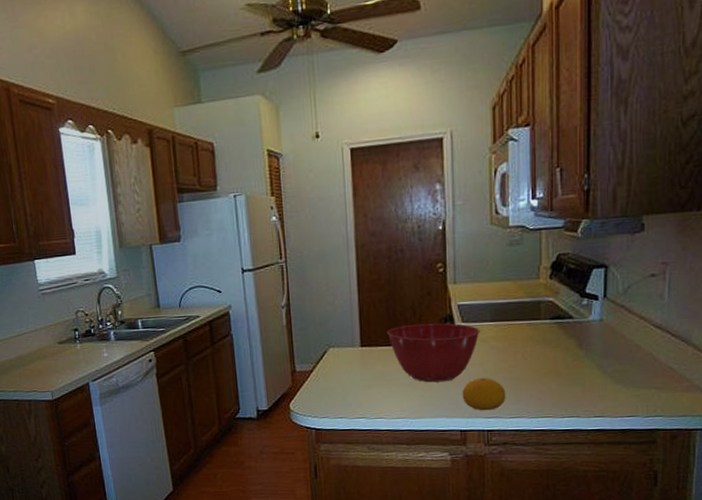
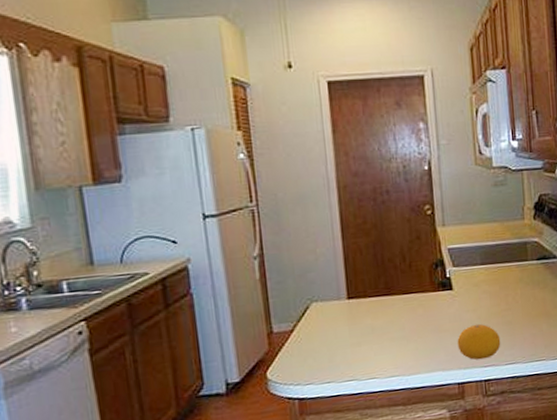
mixing bowl: present [387,323,480,383] -> none [375,268,472,334]

